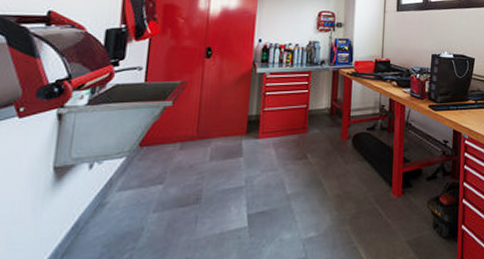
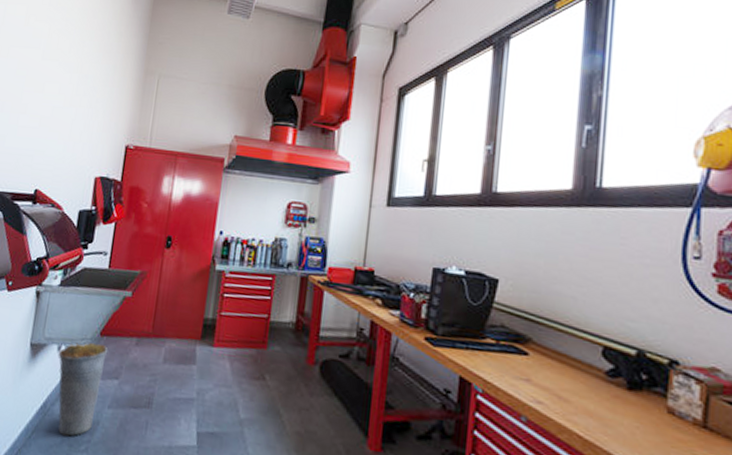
bucket: none [90,154,150,250] -> present [58,342,109,437]

